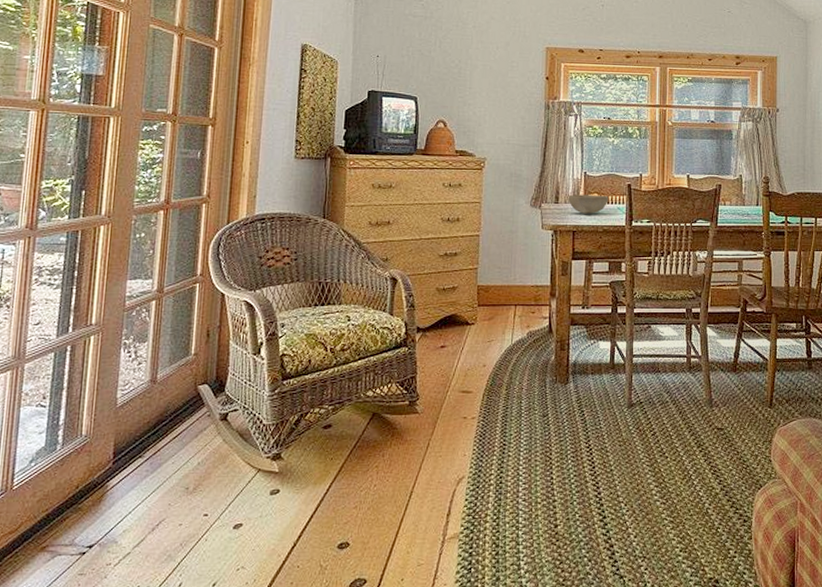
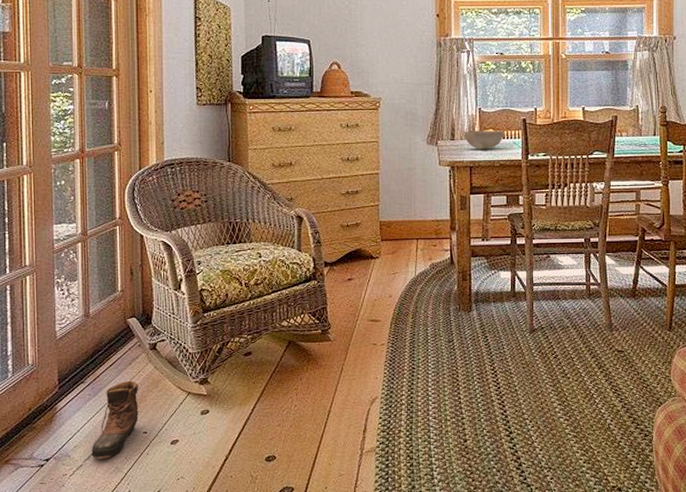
boot: none [142,455,203,547] -> present [91,380,139,460]

